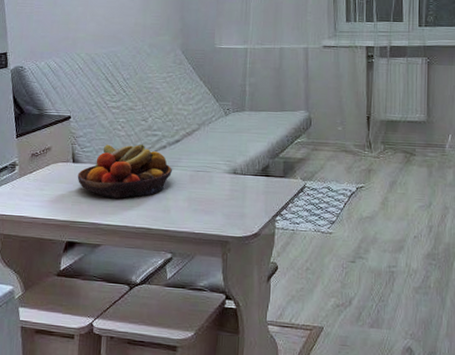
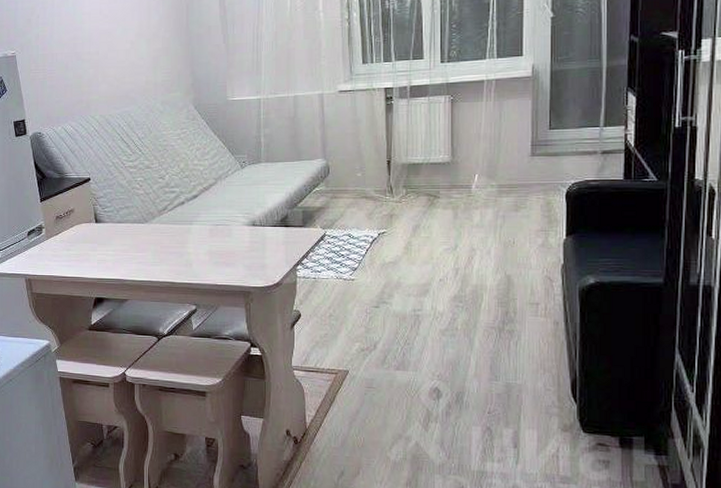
fruit bowl: present [77,144,172,198] -> none [101,202,192,255]

